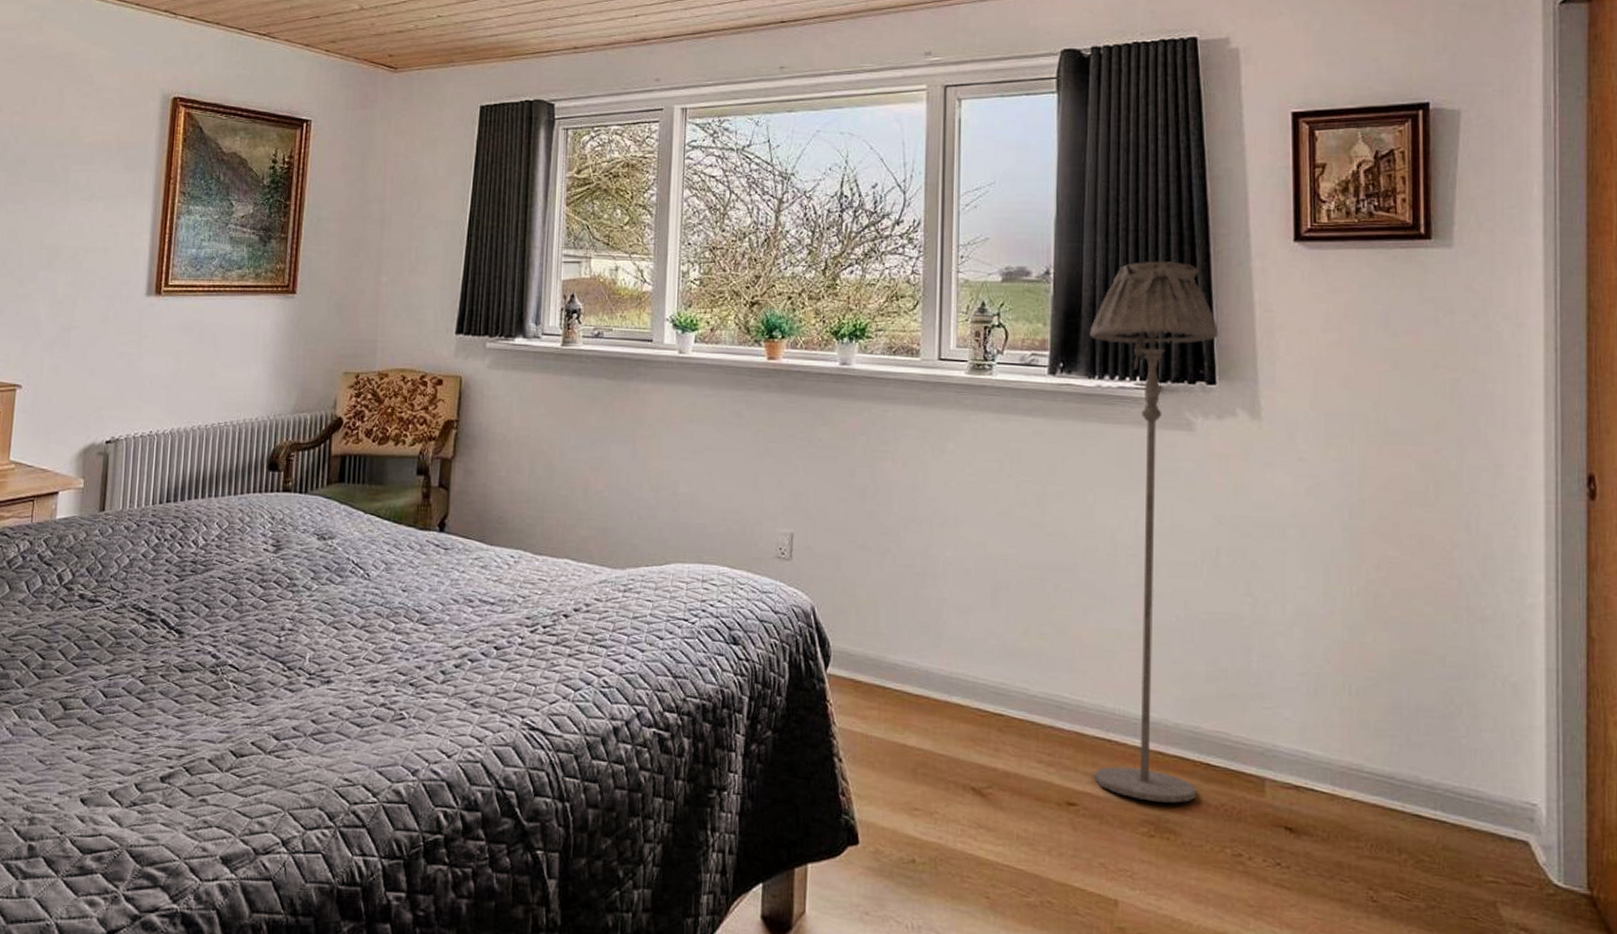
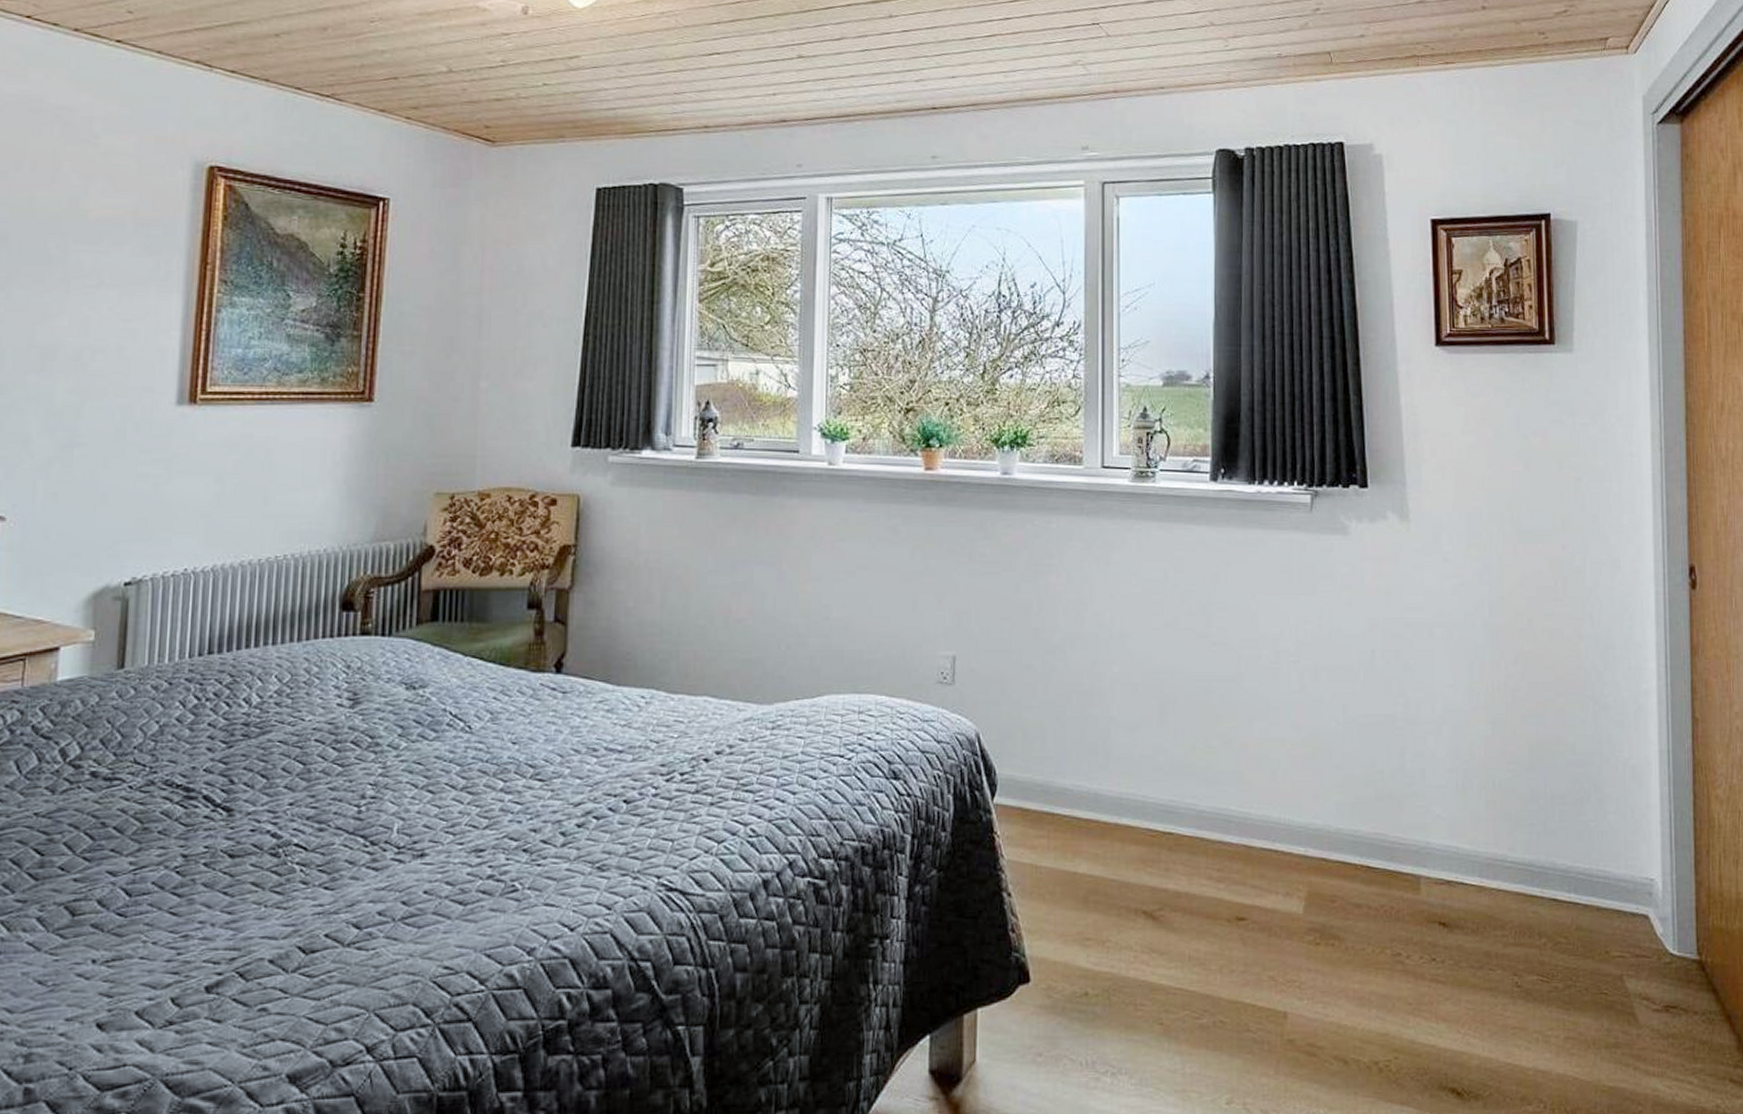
floor lamp: present [1089,261,1219,803] -> none [1249,365,1369,909]

